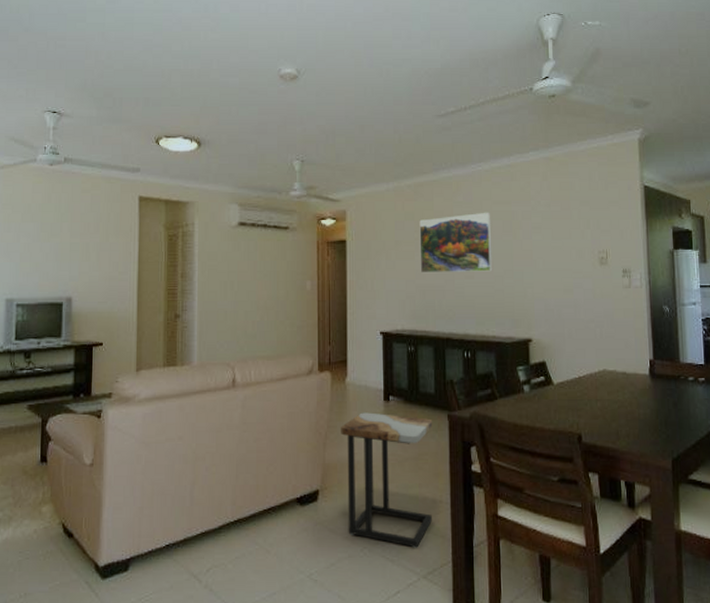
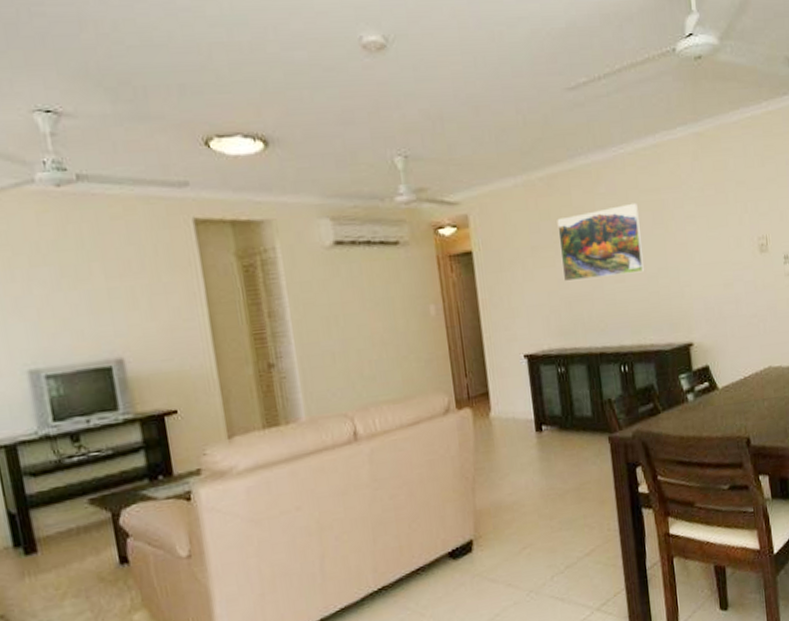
side table: present [341,412,433,548] -> none [490,444,601,583]

